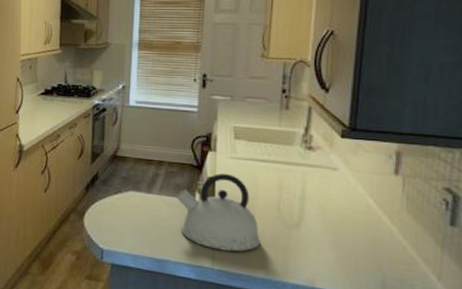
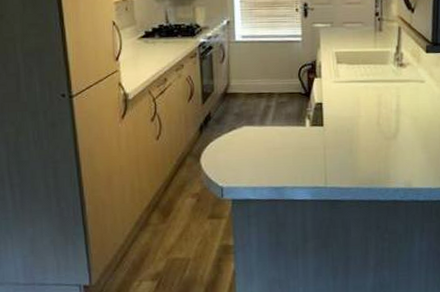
kettle: present [177,173,261,252] -> none [289,97,365,170]

